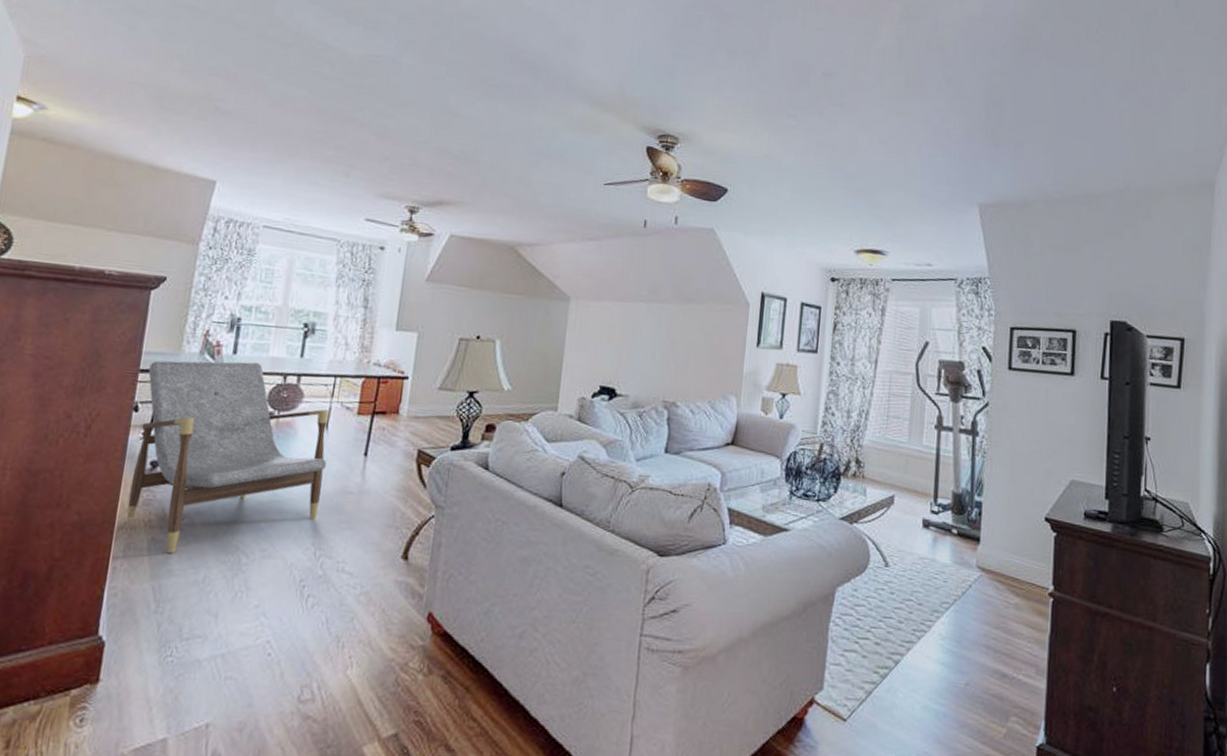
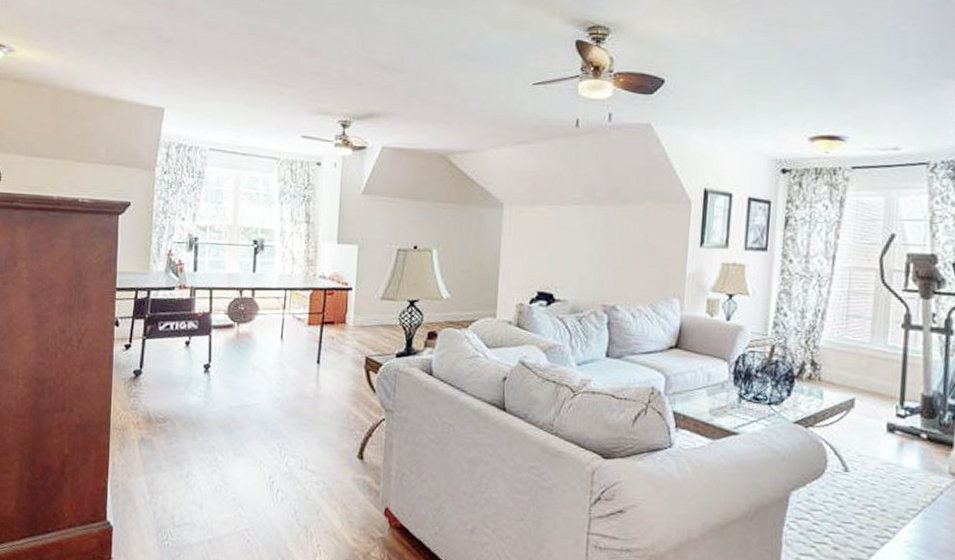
armchair: present [127,360,329,554] -> none [118,278,285,452]

